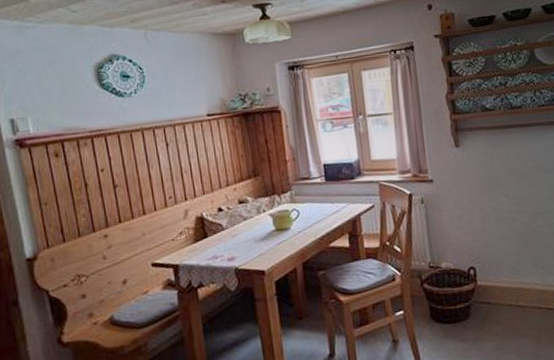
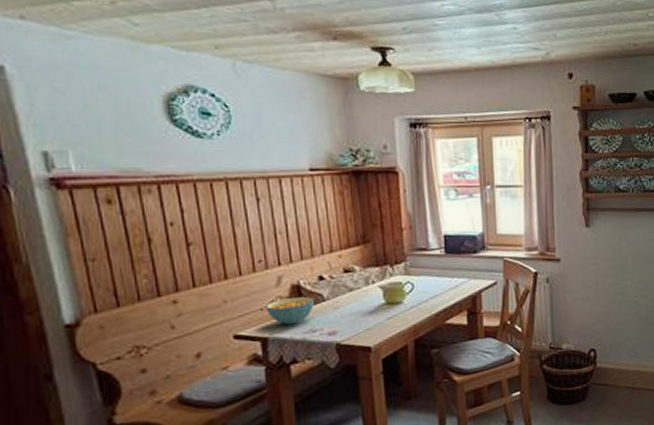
cereal bowl: none [176,227,215,253] -> present [266,297,314,325]

